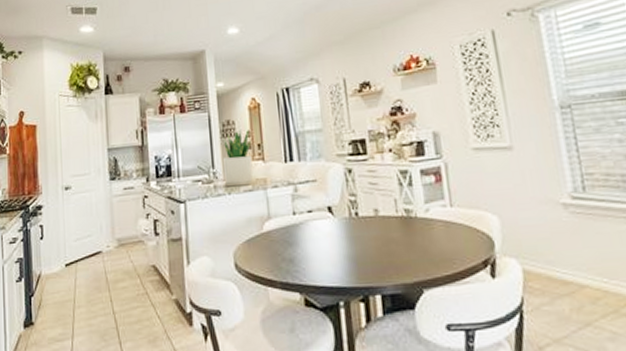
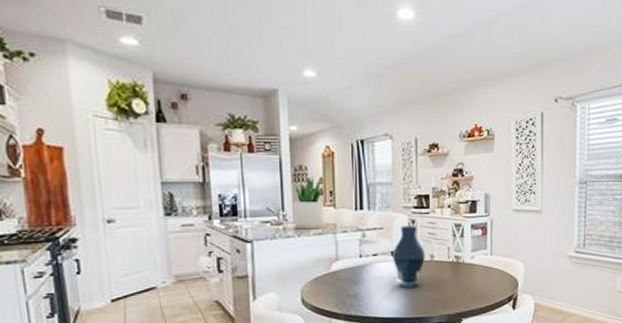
vase: none [329,175,368,250] -> present [393,225,425,288]

